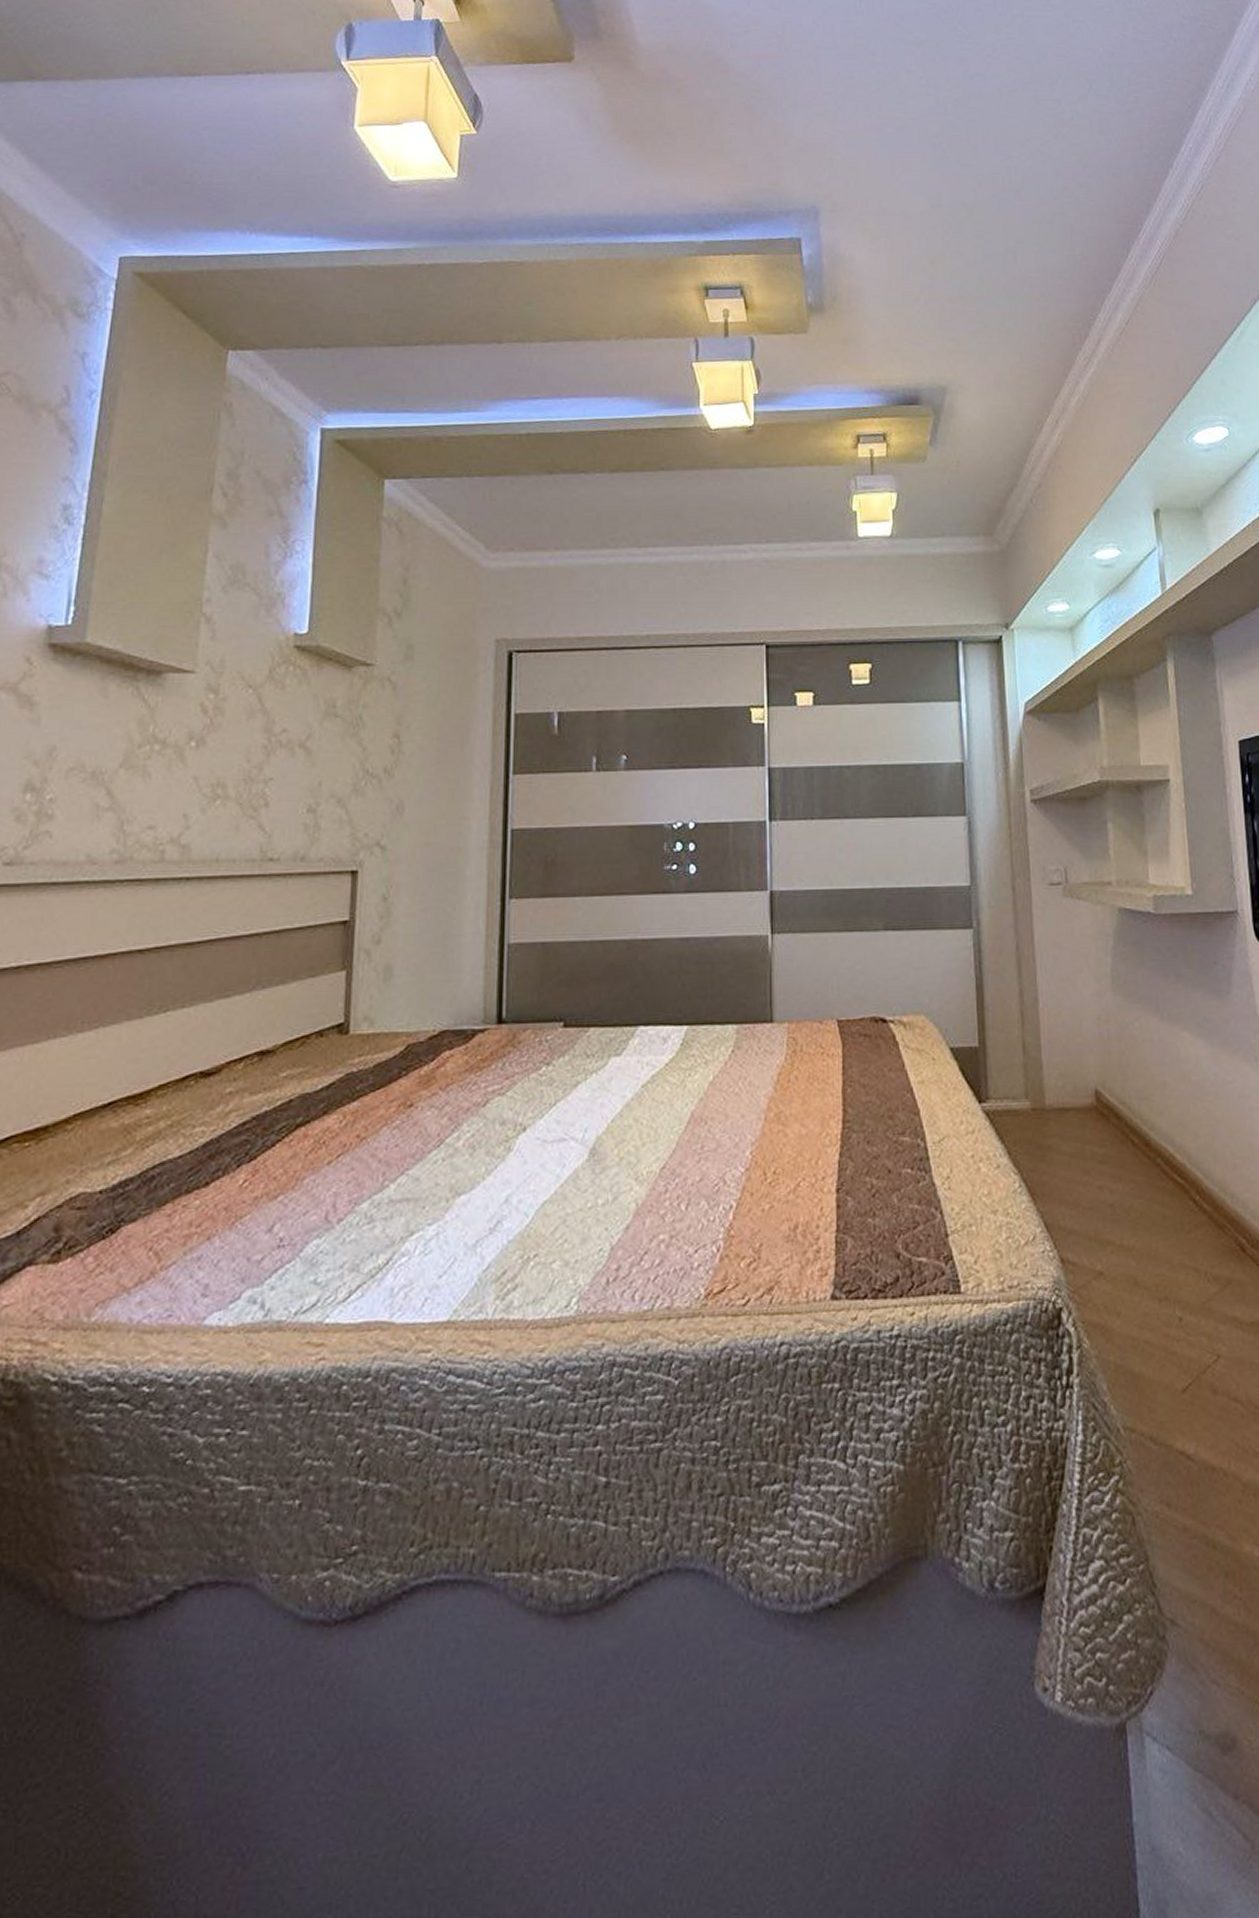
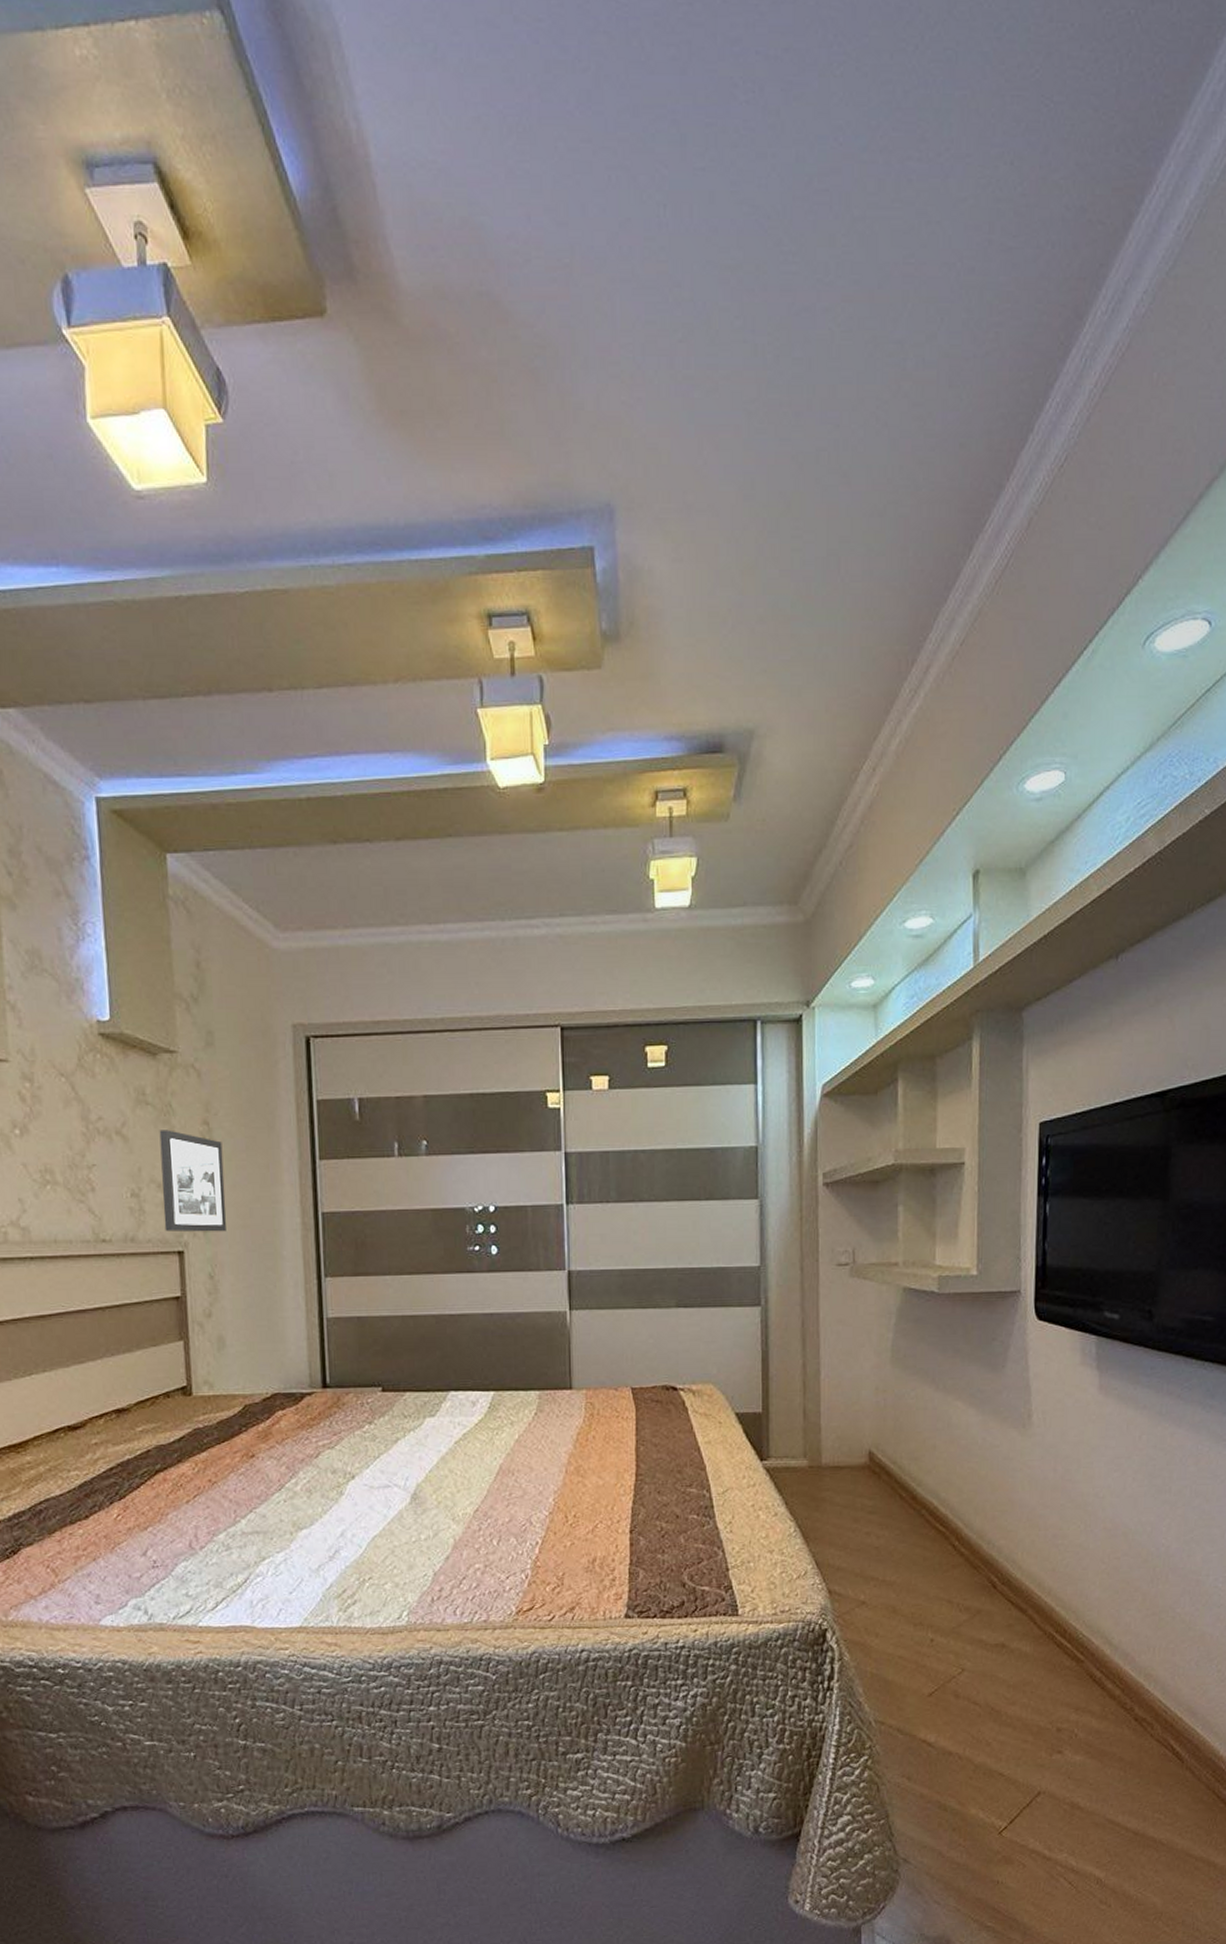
picture frame: none [339,743,412,850] -> present [159,1130,227,1232]

